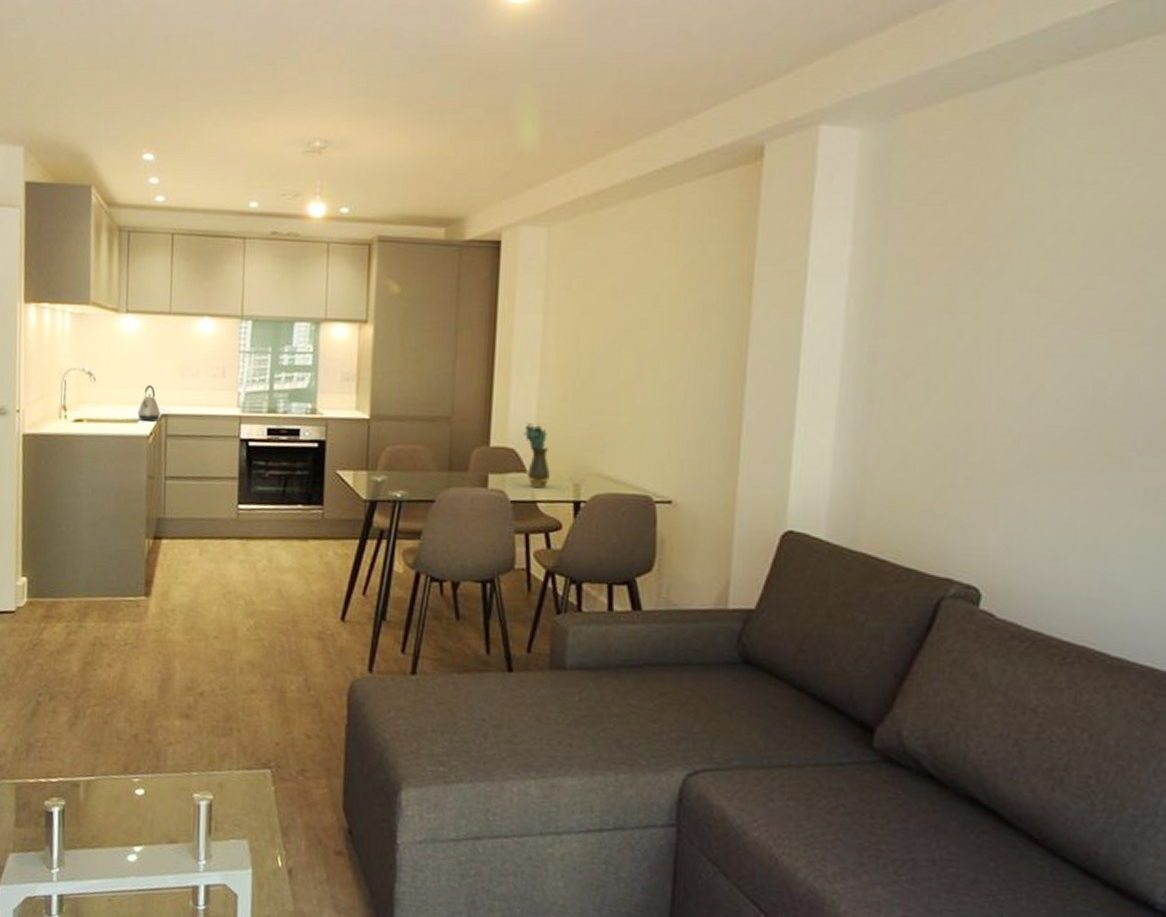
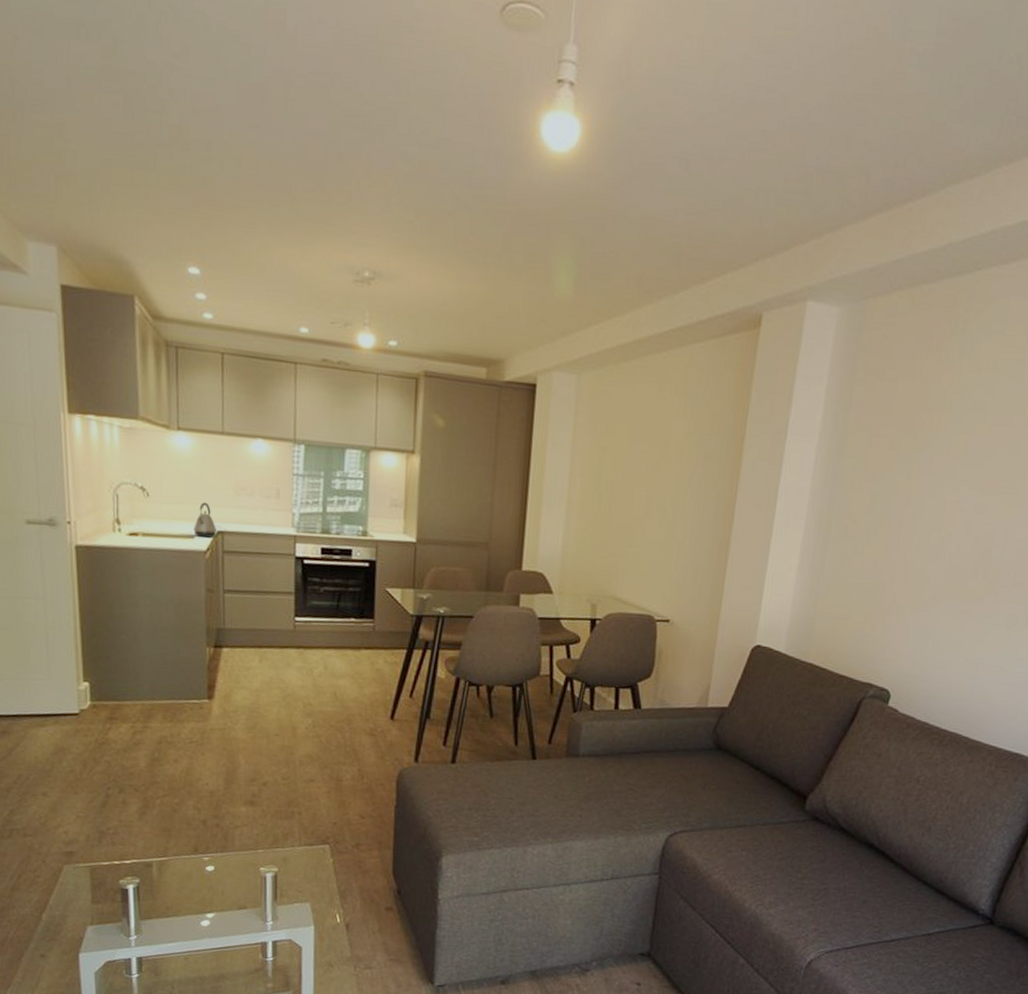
vase: present [523,421,550,489] -> none [551,549,572,608]

